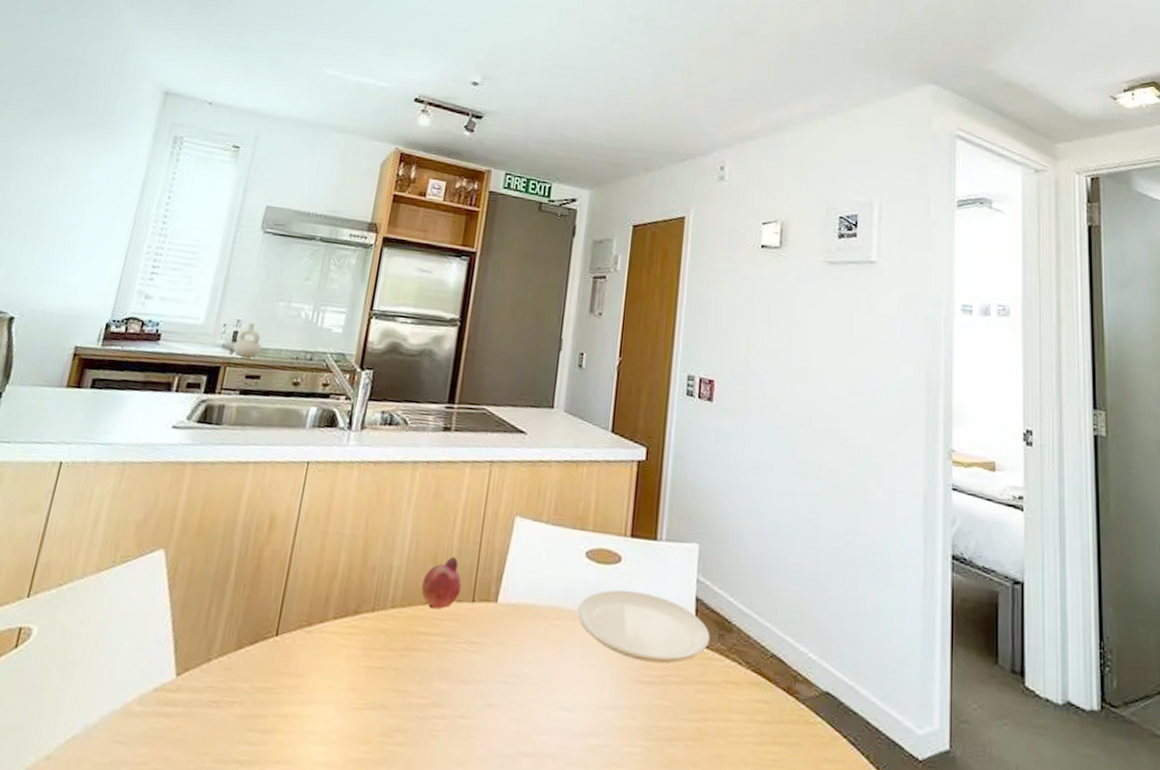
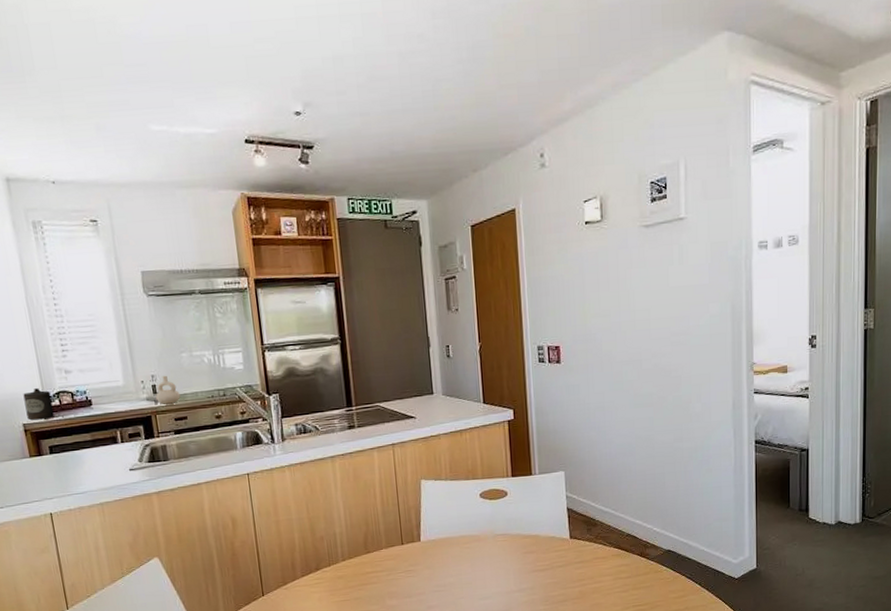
canister: none [83,308,120,346] -> present [23,388,54,420]
fruit: present [421,556,462,610] -> none [361,517,392,555]
plate: present [577,590,710,664] -> none [481,512,581,558]

